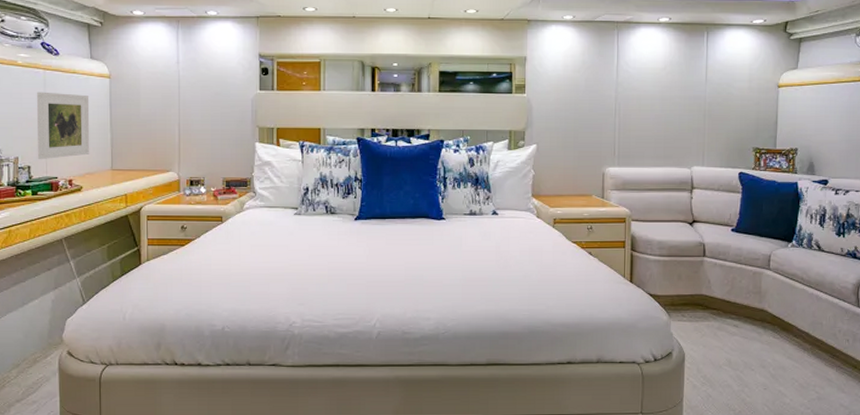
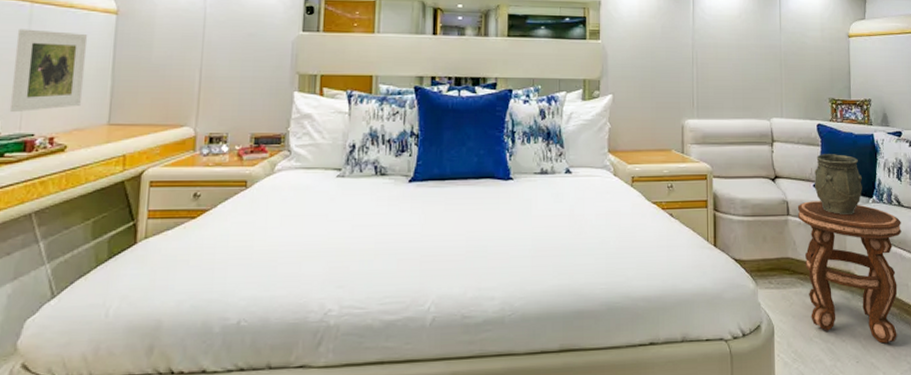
side table: none [713,244,820,374] -> present [797,201,902,344]
vase: none [732,201,782,258] -> present [814,154,862,216]

